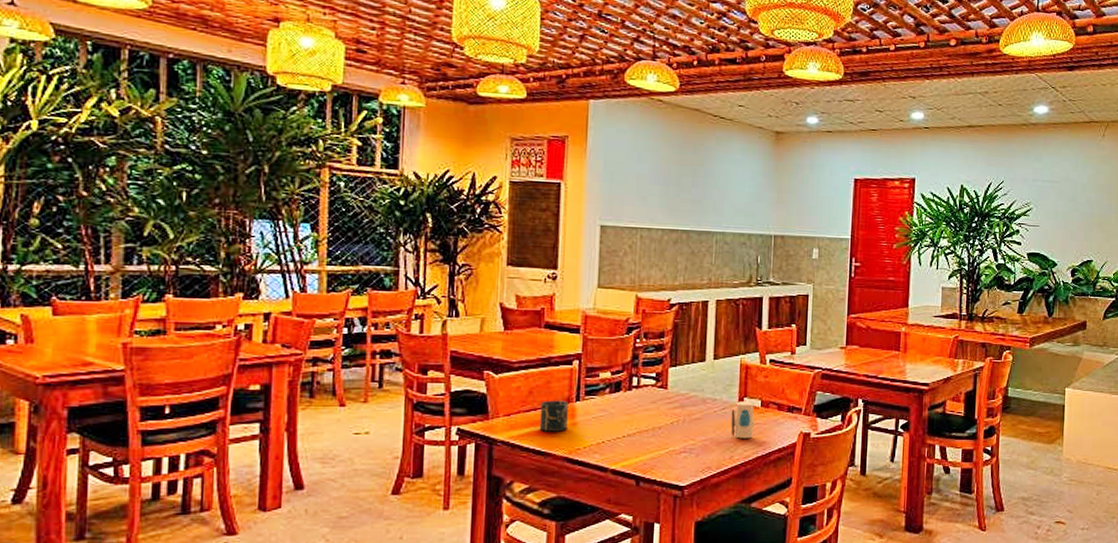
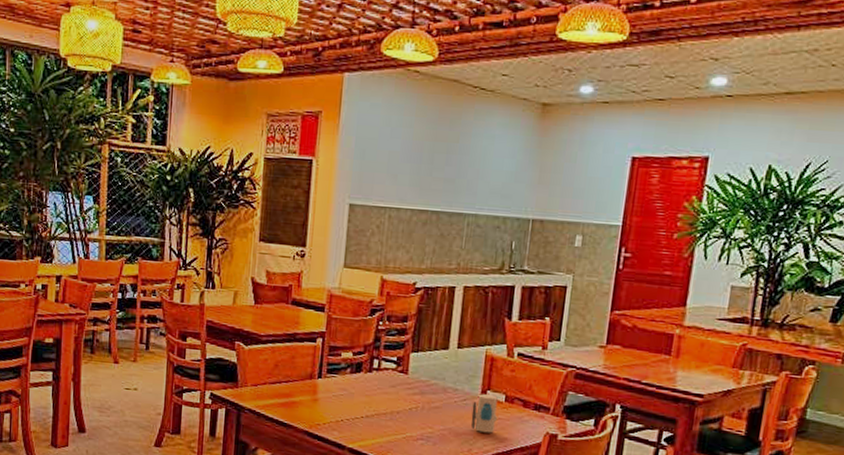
cup: present [539,400,568,432] -> none [283,374,311,406]

